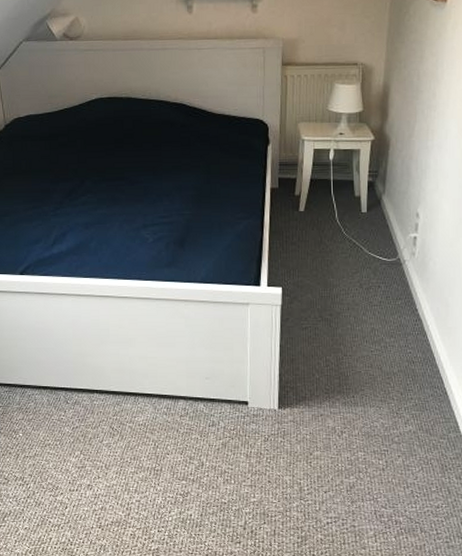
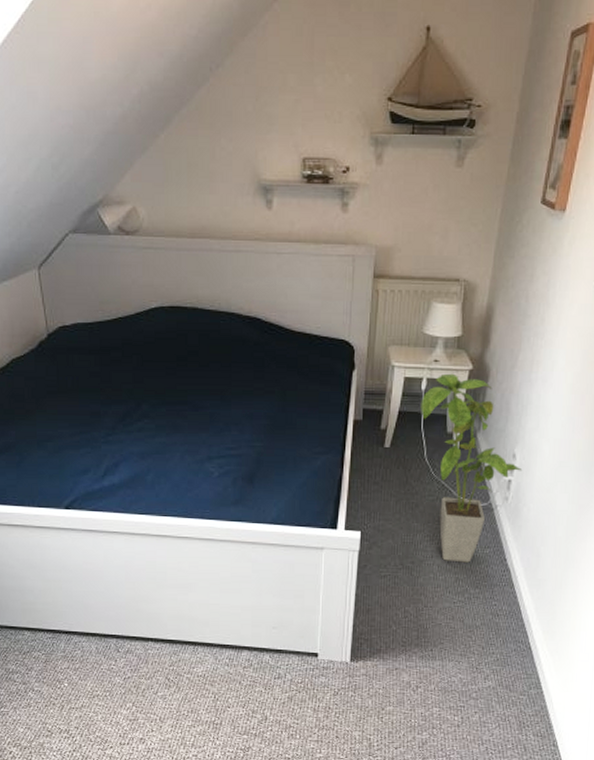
house plant: none [330,144,426,314] -> present [421,373,523,563]

